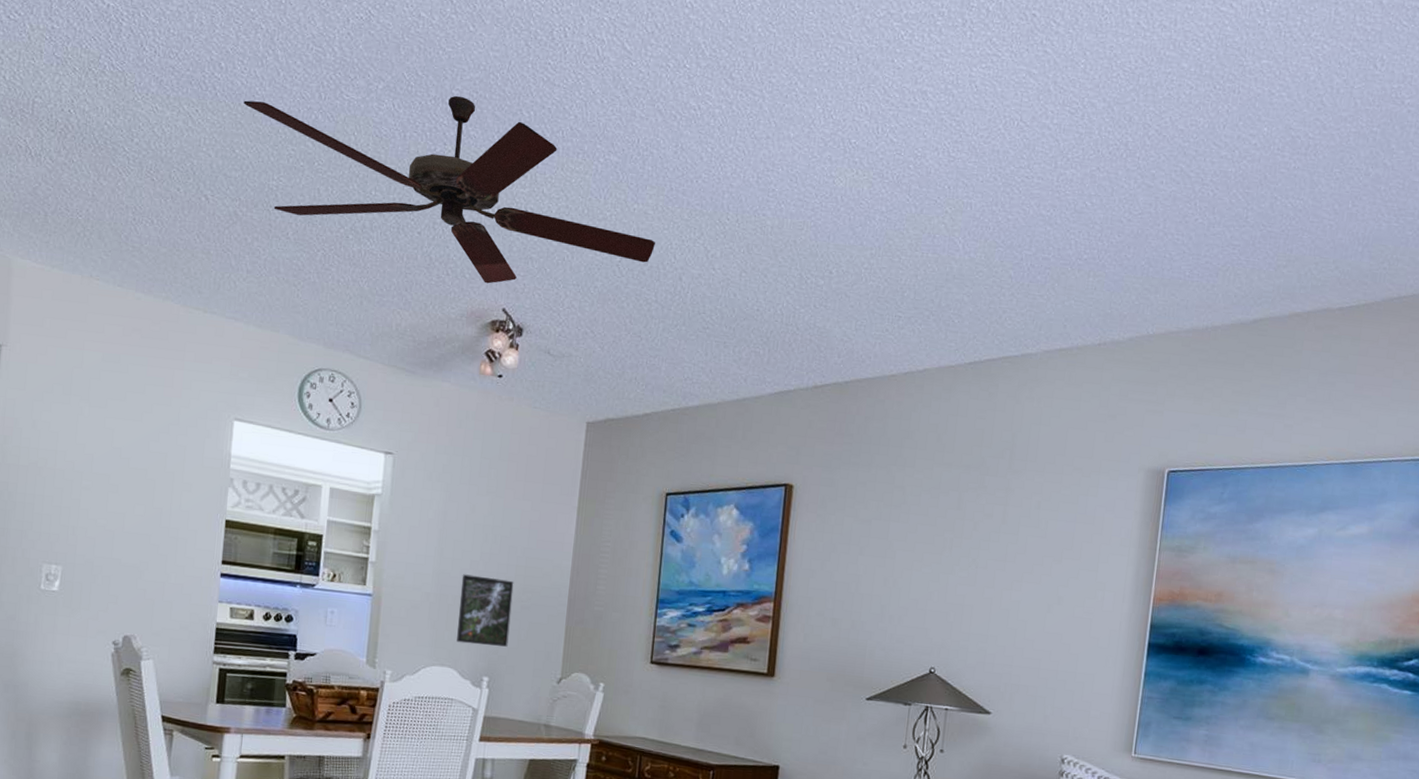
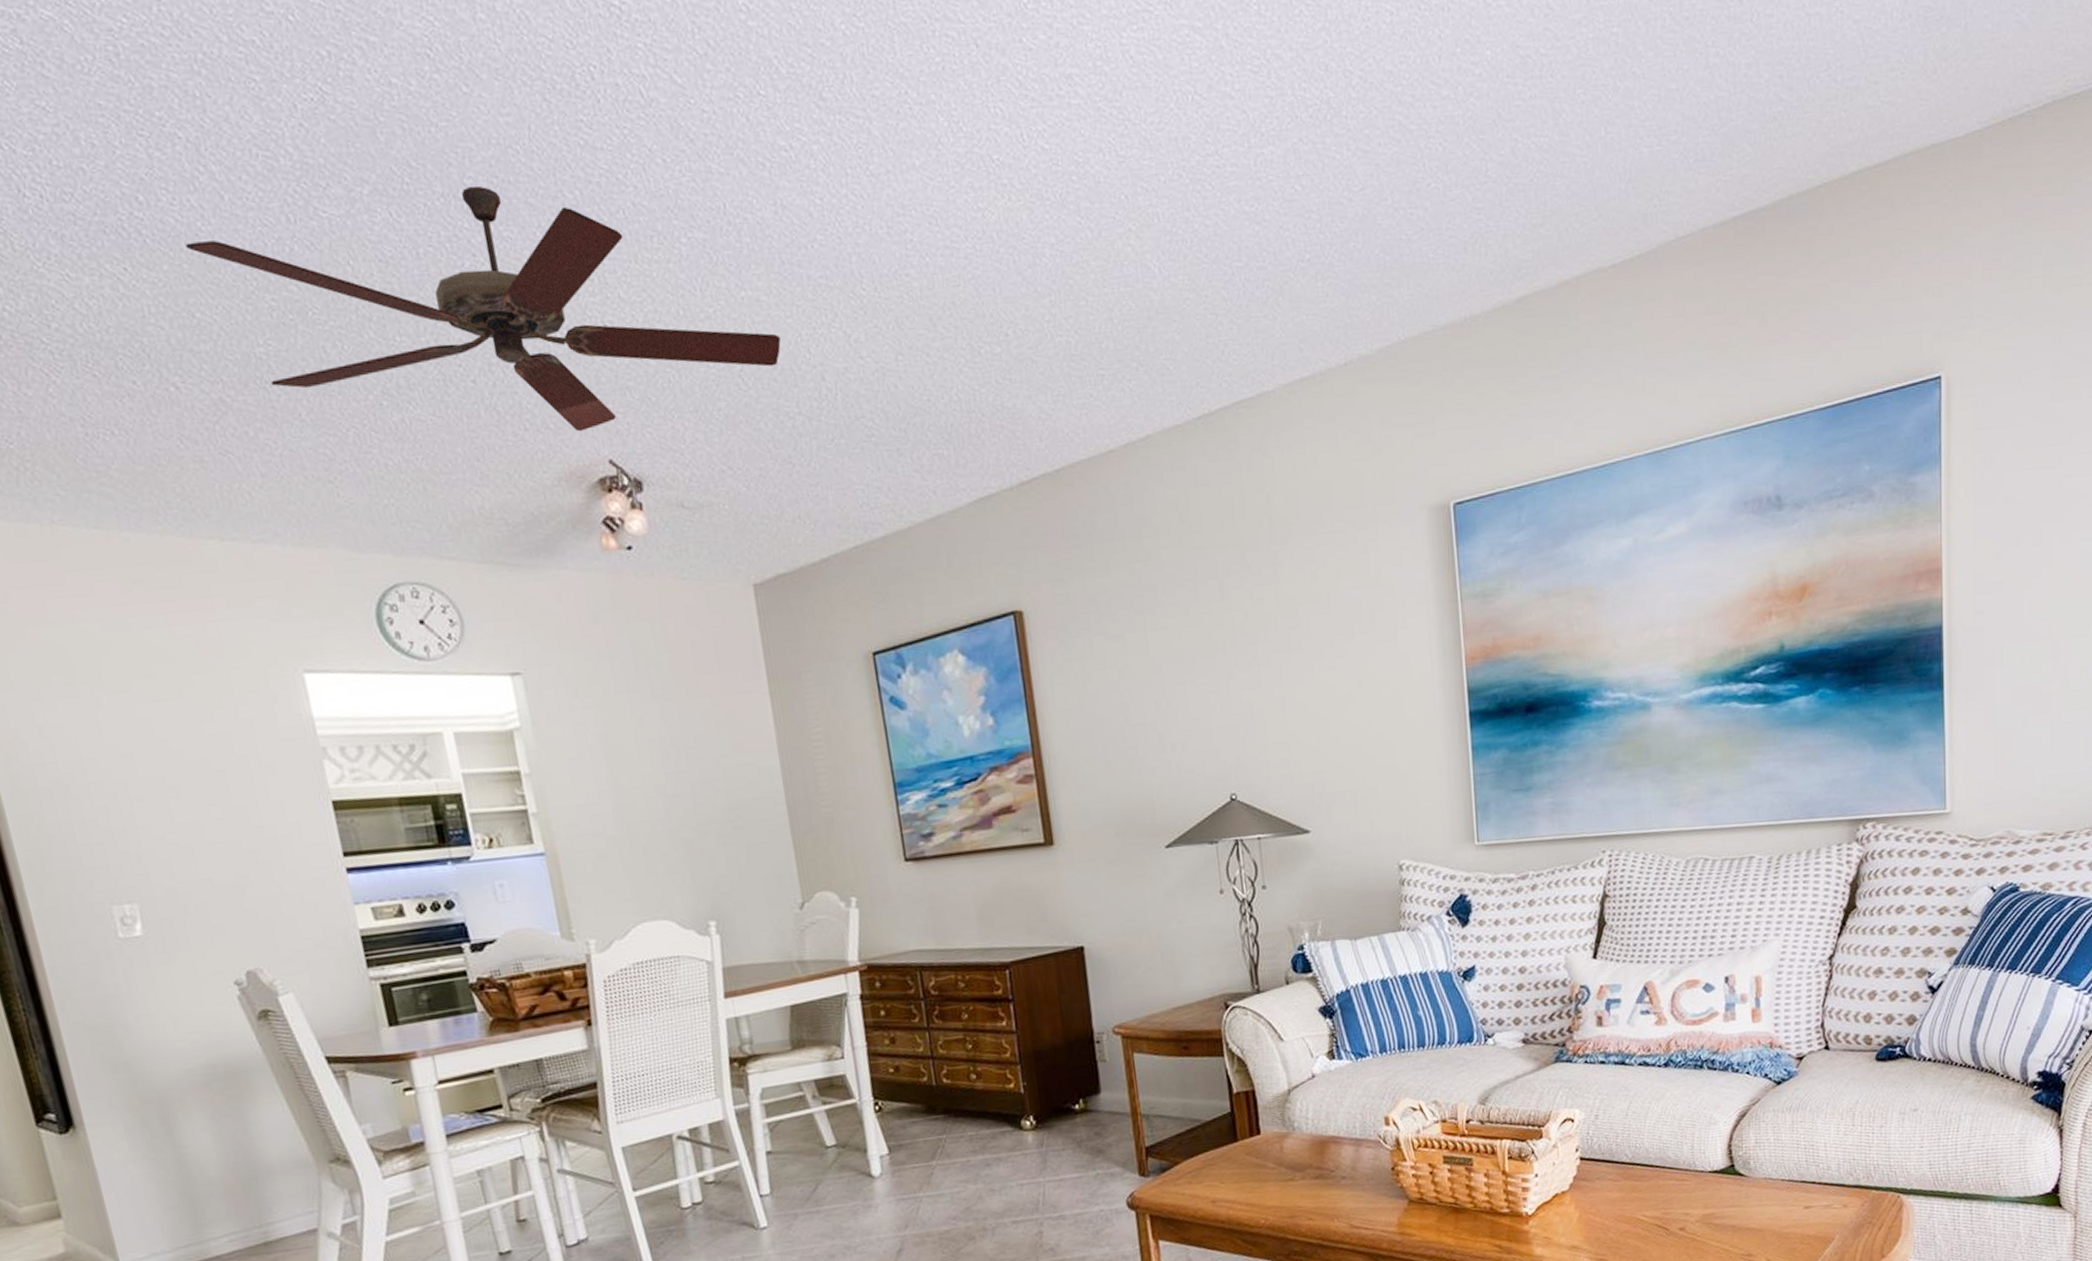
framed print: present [457,574,514,647] -> none [649,799,729,888]

